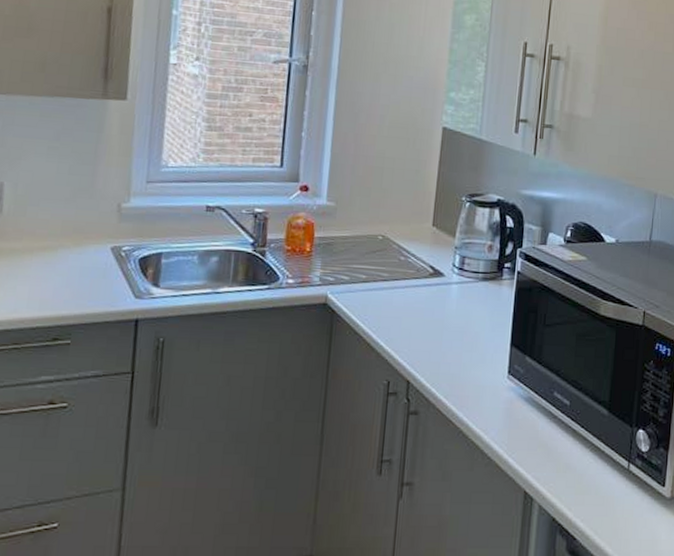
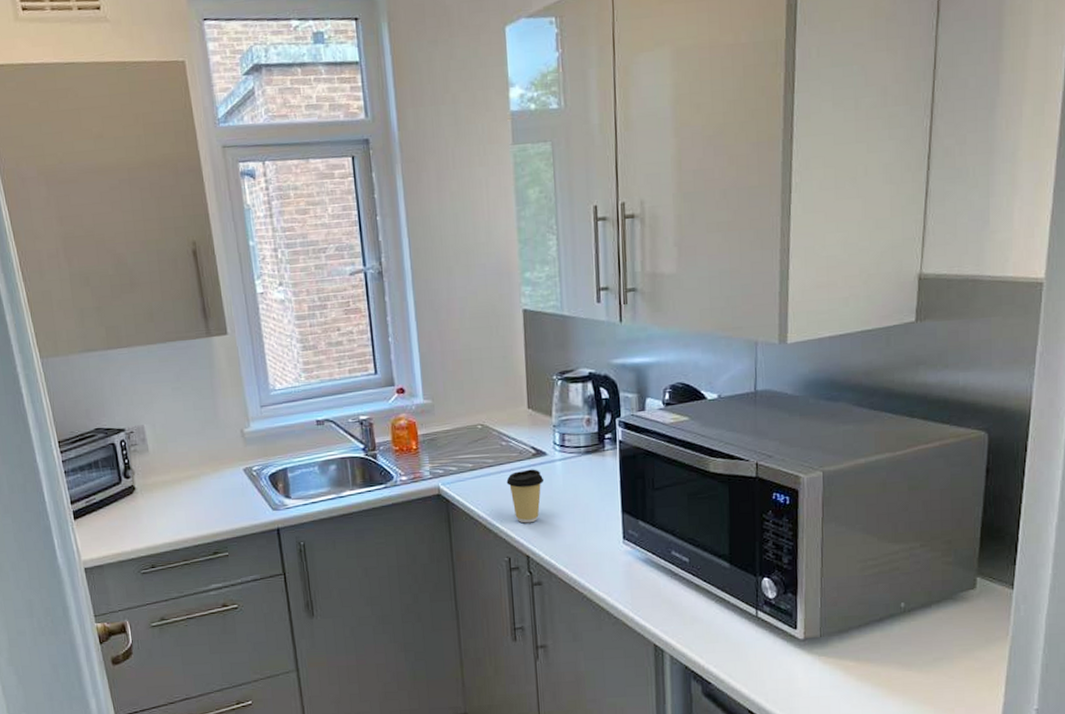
coffee cup: none [398,288,438,346] -> present [506,469,545,524]

